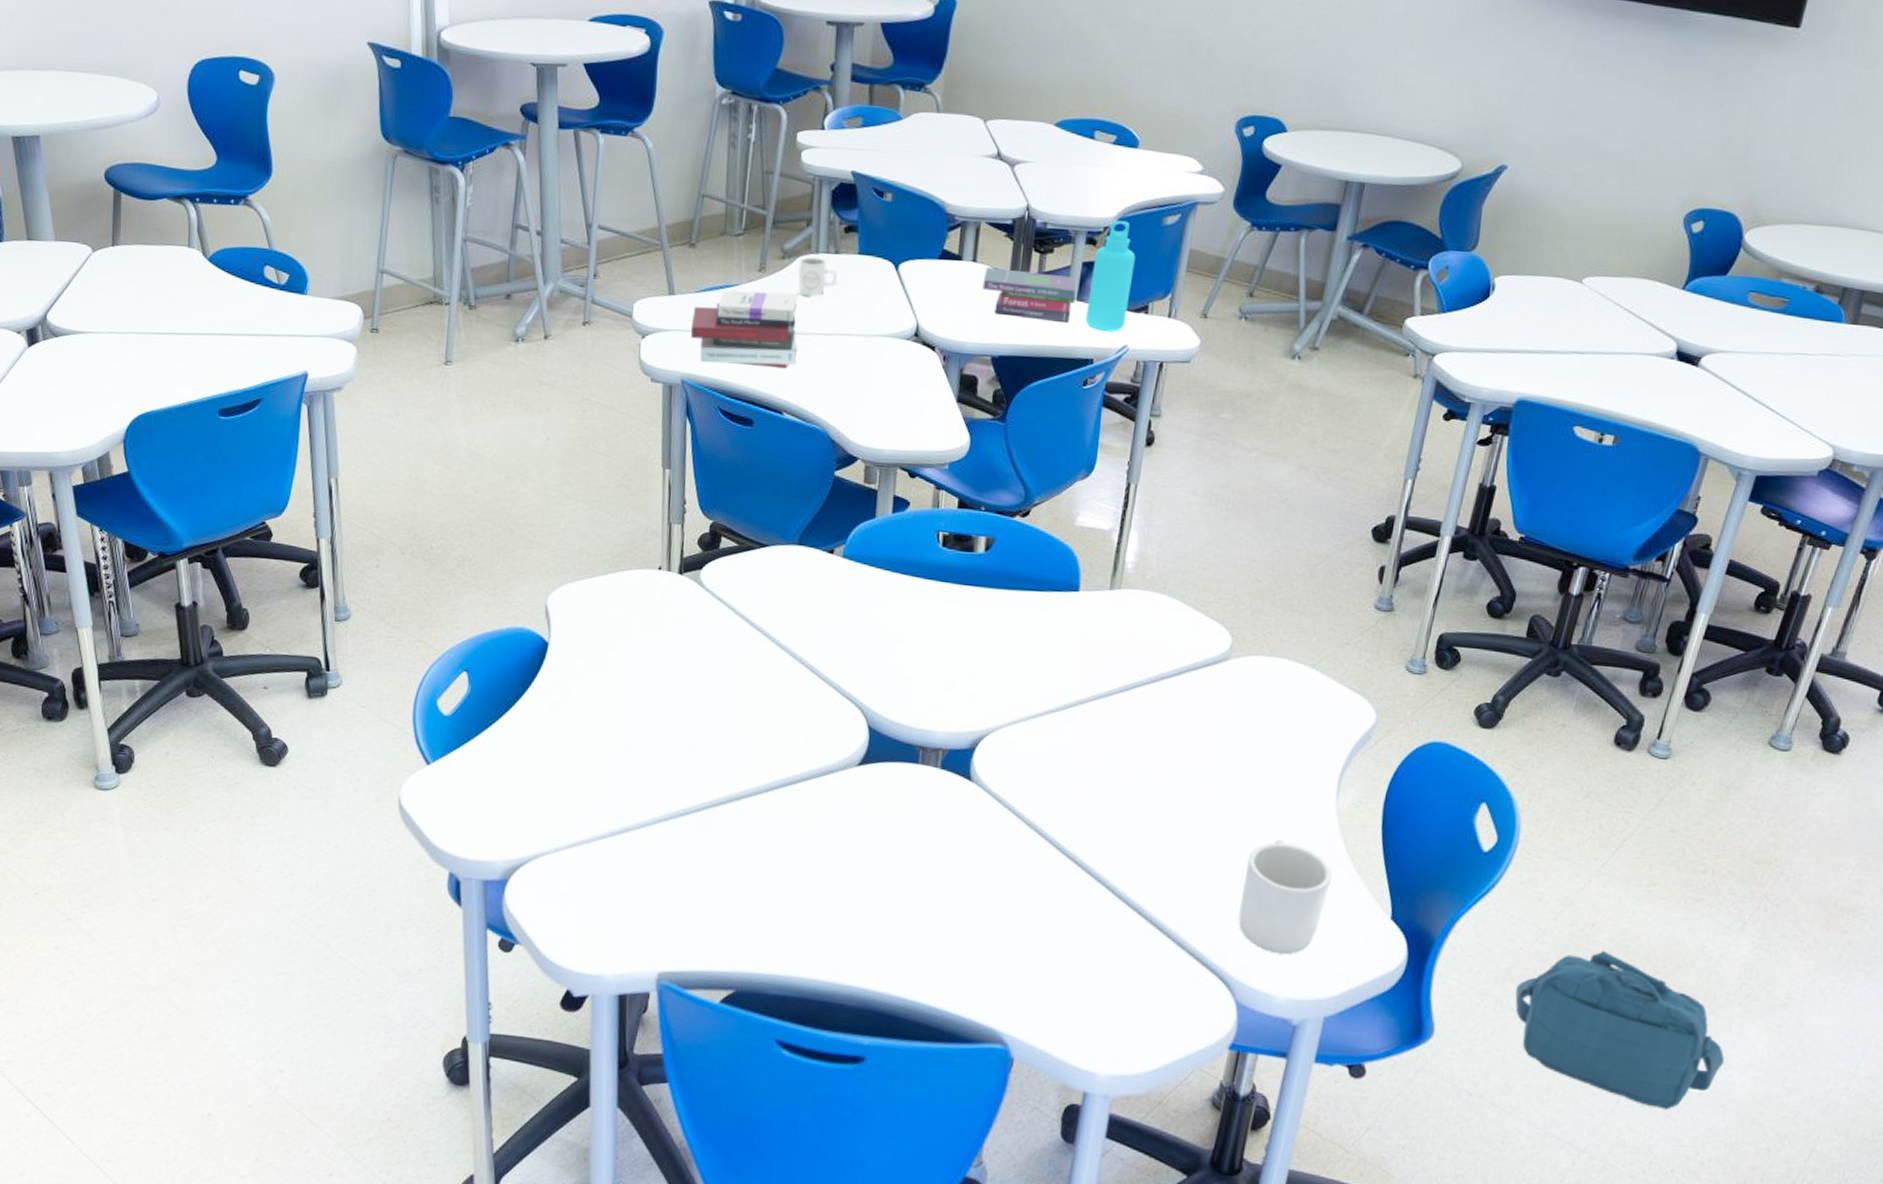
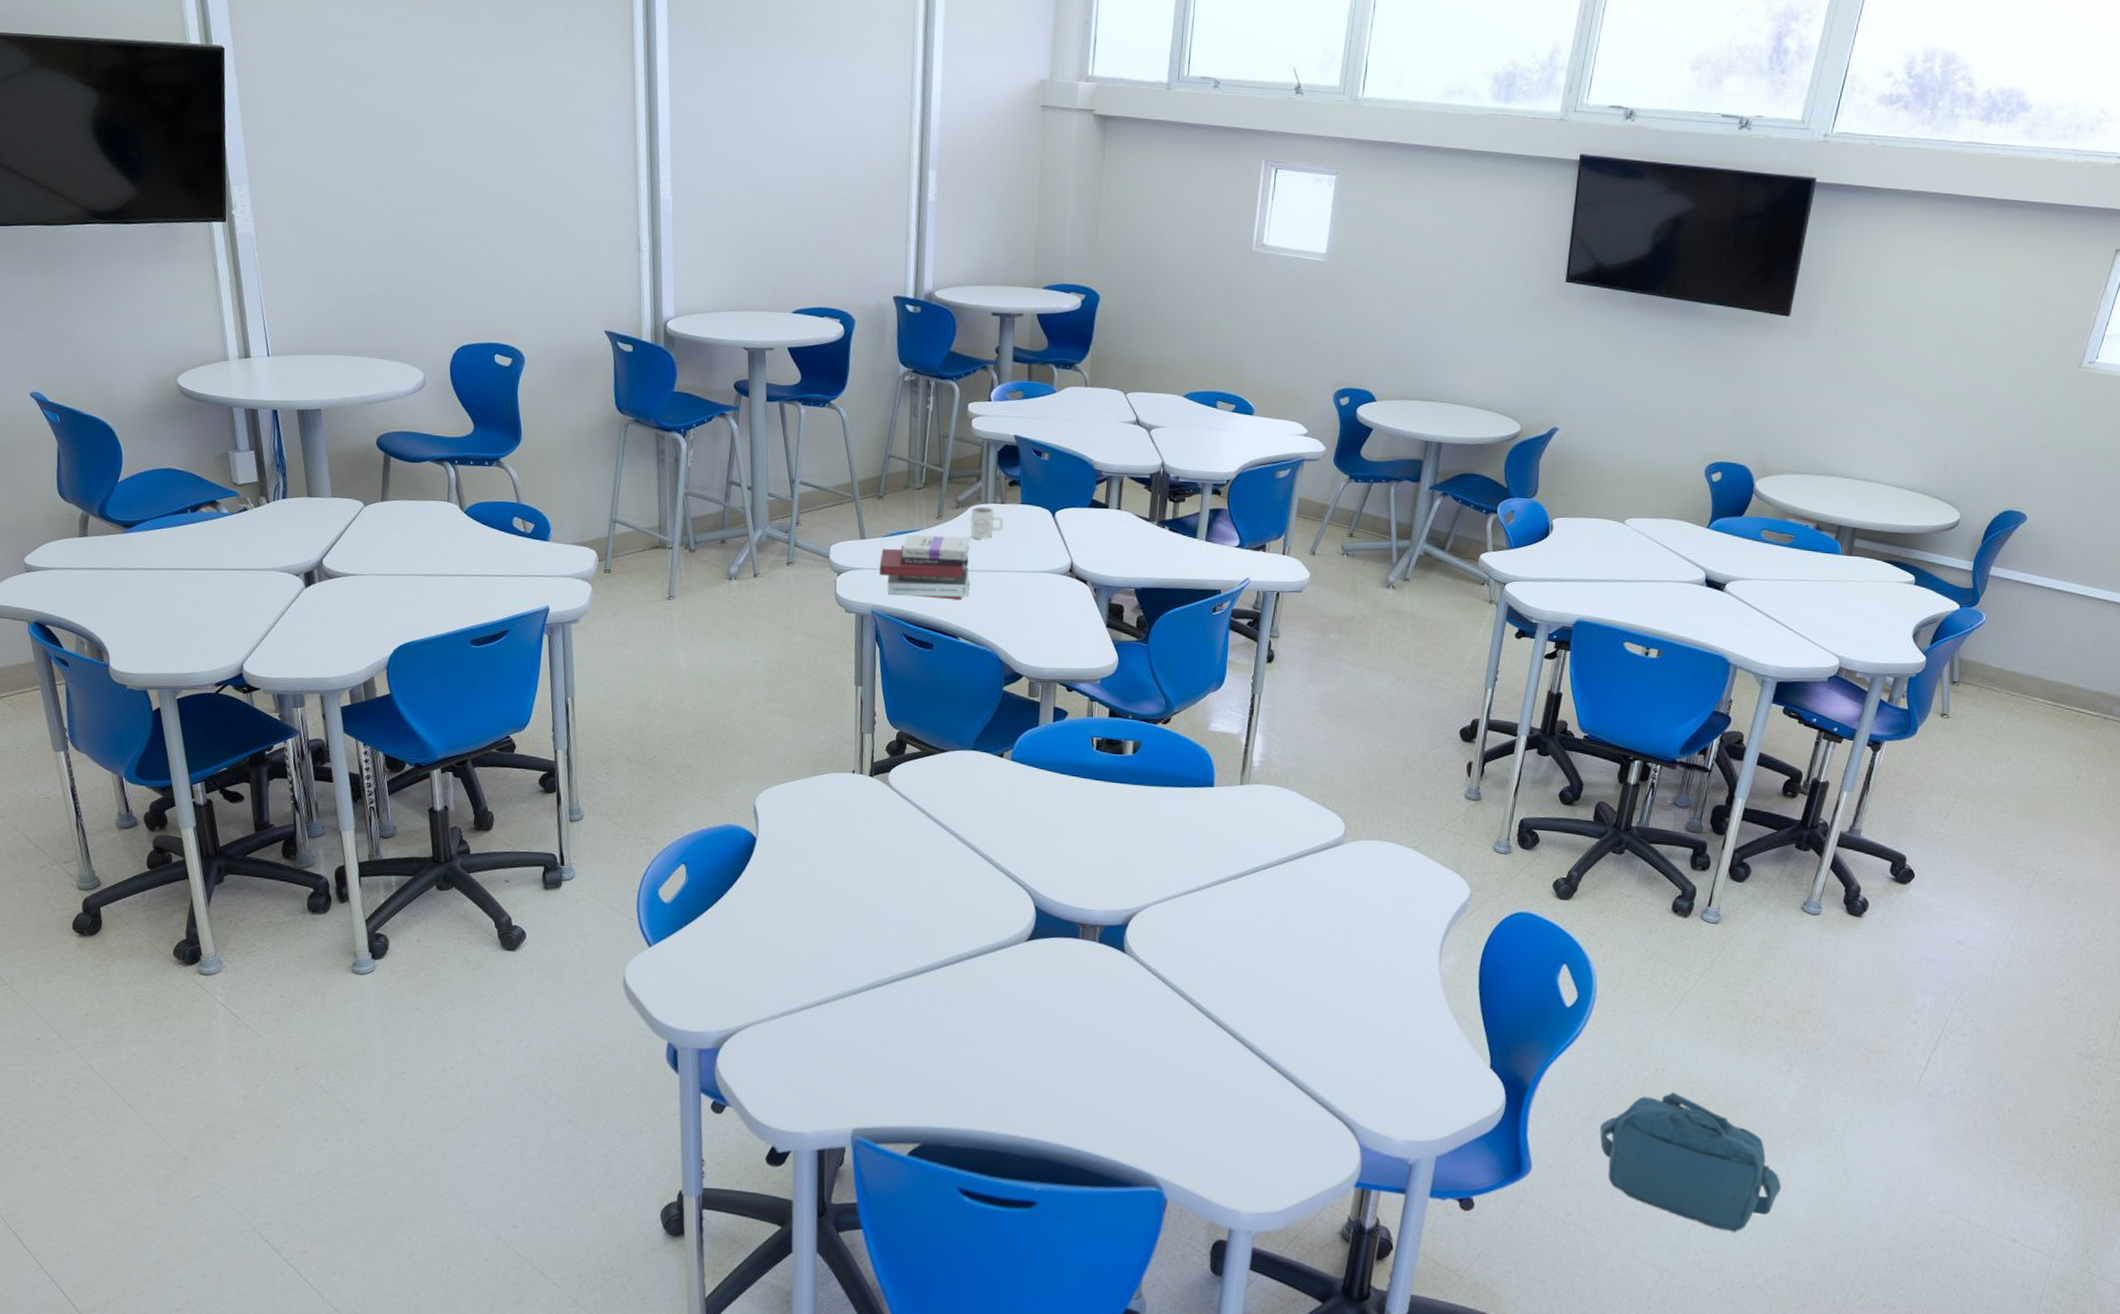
books: present [982,267,1076,322] -> none [1126,514,1205,559]
water bottle: present [1085,220,1136,332] -> none [1213,474,1254,567]
mug: present [1238,840,1332,954] -> none [1359,1000,1438,1100]

